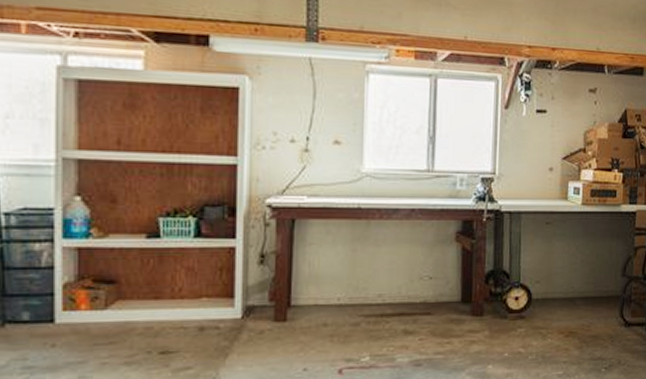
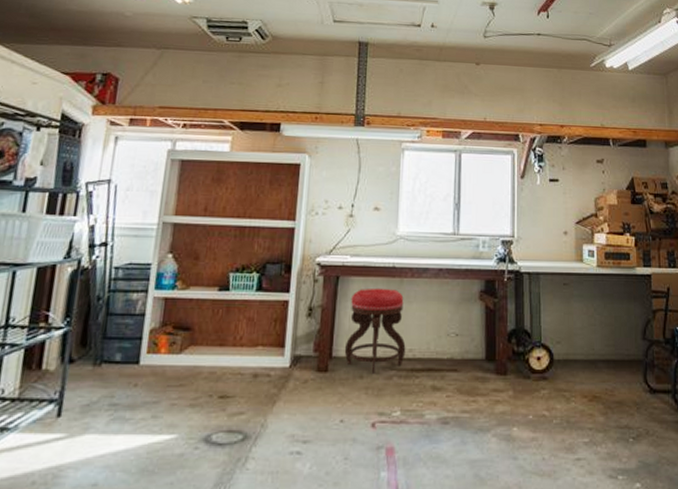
stool: none [304,231,375,322] -> present [344,288,406,375]

